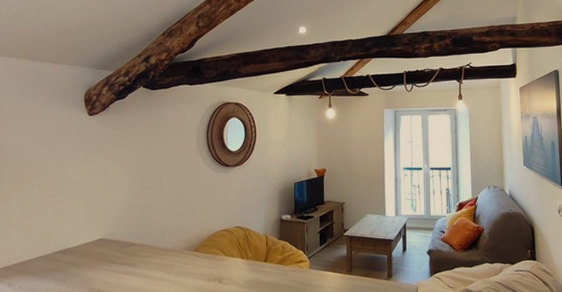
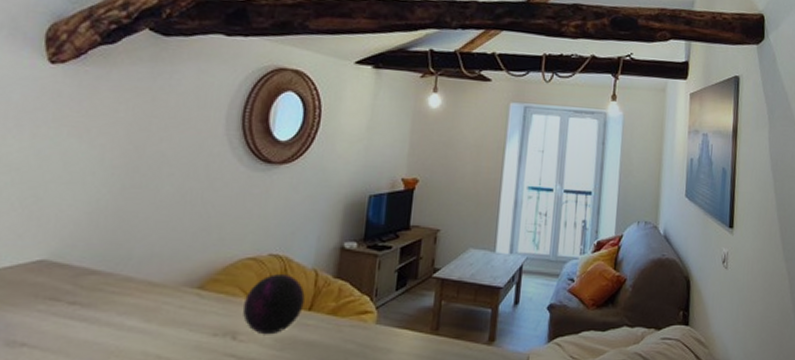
decorative orb: none [223,239,261,279] -> present [242,274,305,335]

